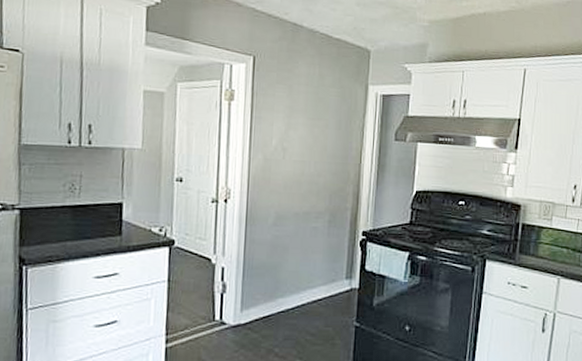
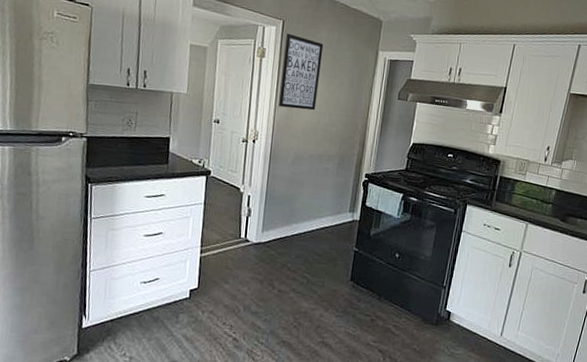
wall art: none [254,70,303,160] -> present [279,33,324,111]

